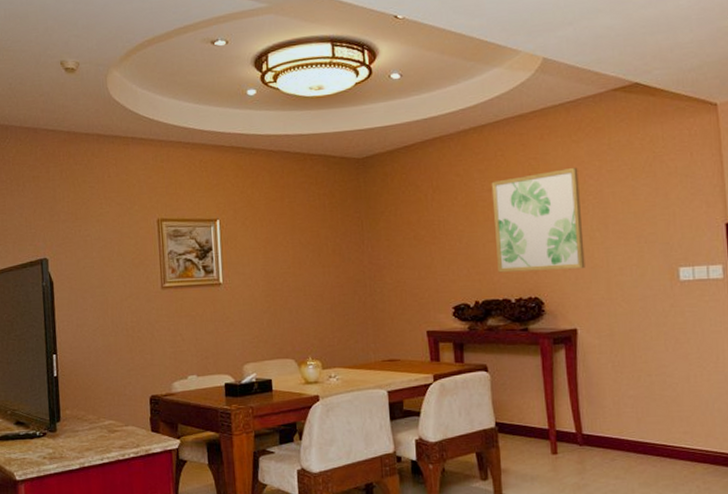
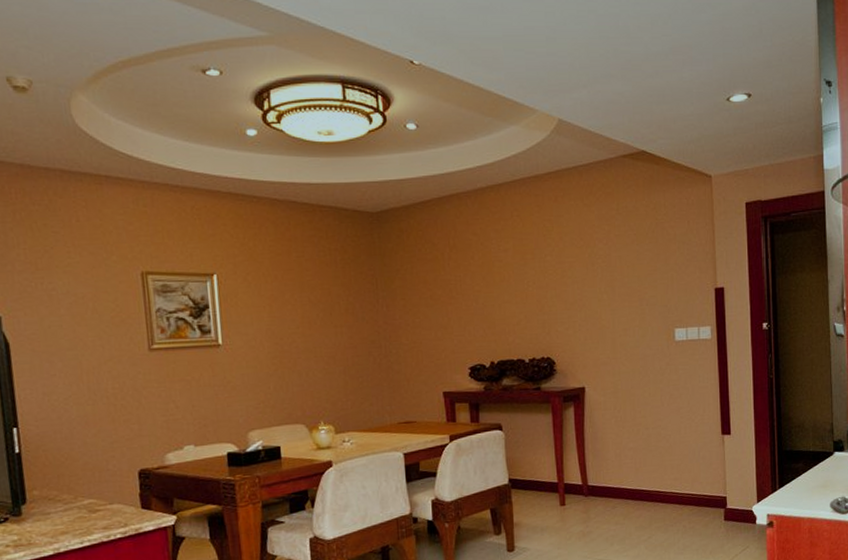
wall art: present [491,167,585,273] -> none [507,230,594,334]

